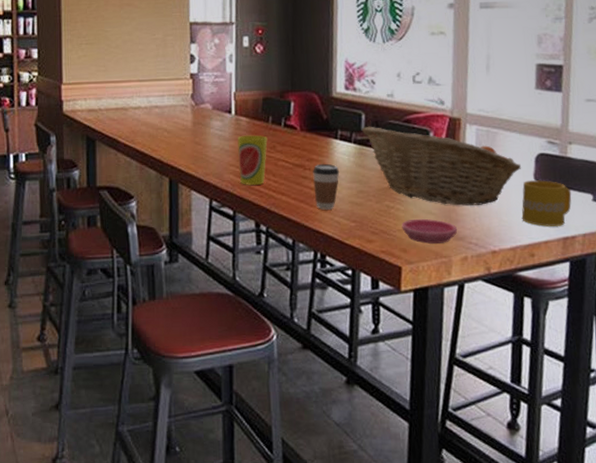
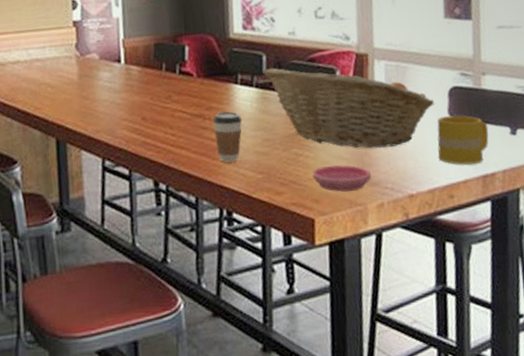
cup: present [237,135,268,186] -> none [129,85,162,141]

